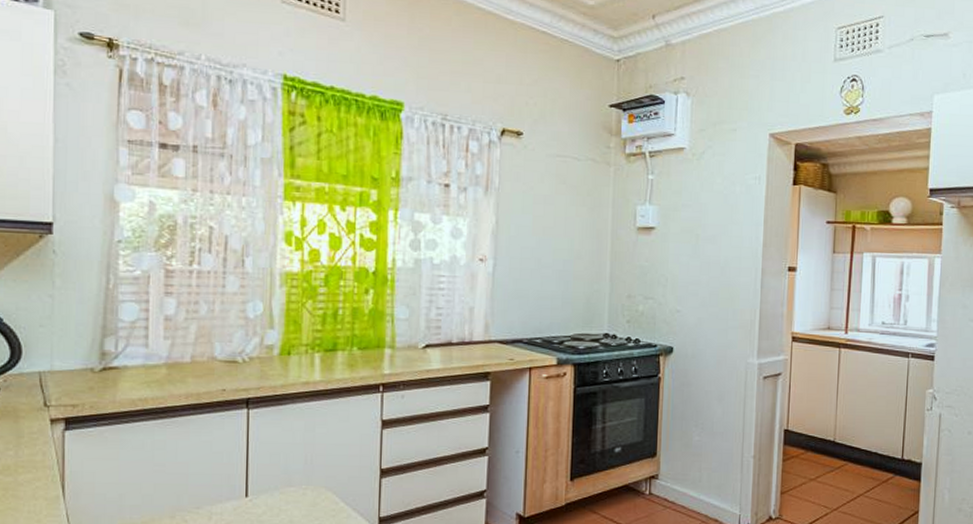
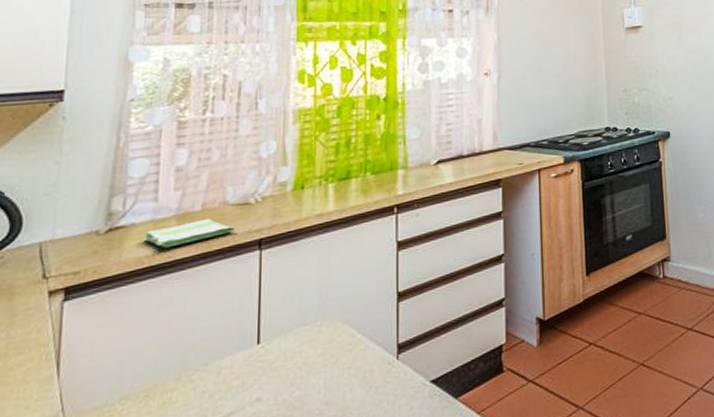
dish towel: none [137,370,223,394] -> present [145,218,235,248]

